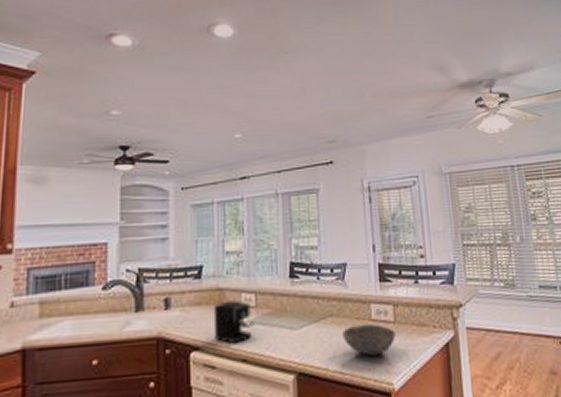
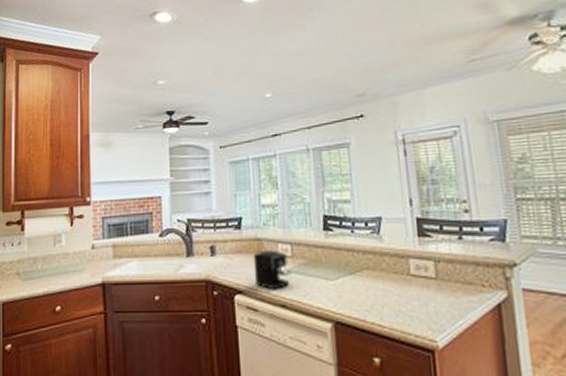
bowl: present [342,324,396,356] -> none [379,280,438,311]

